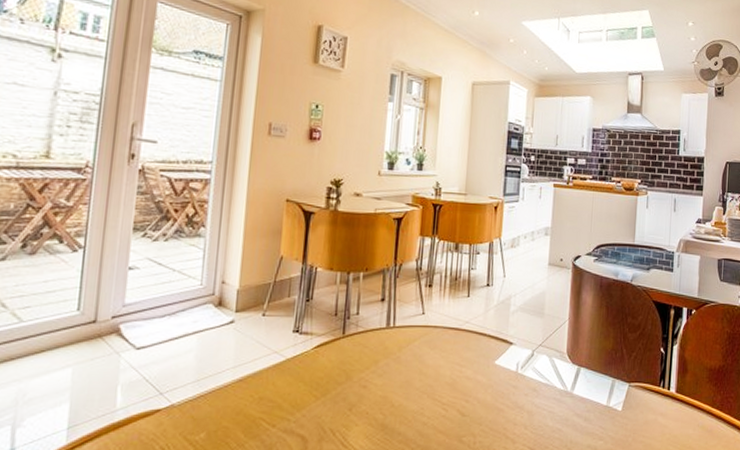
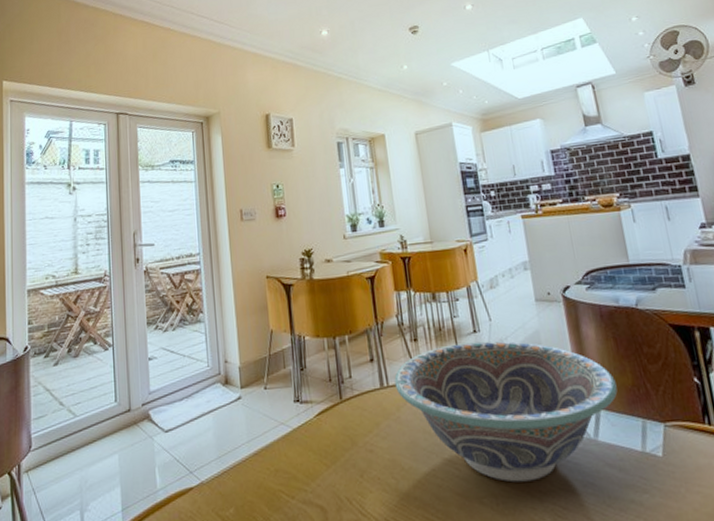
decorative bowl: none [401,294,599,425] -> present [394,341,618,483]

